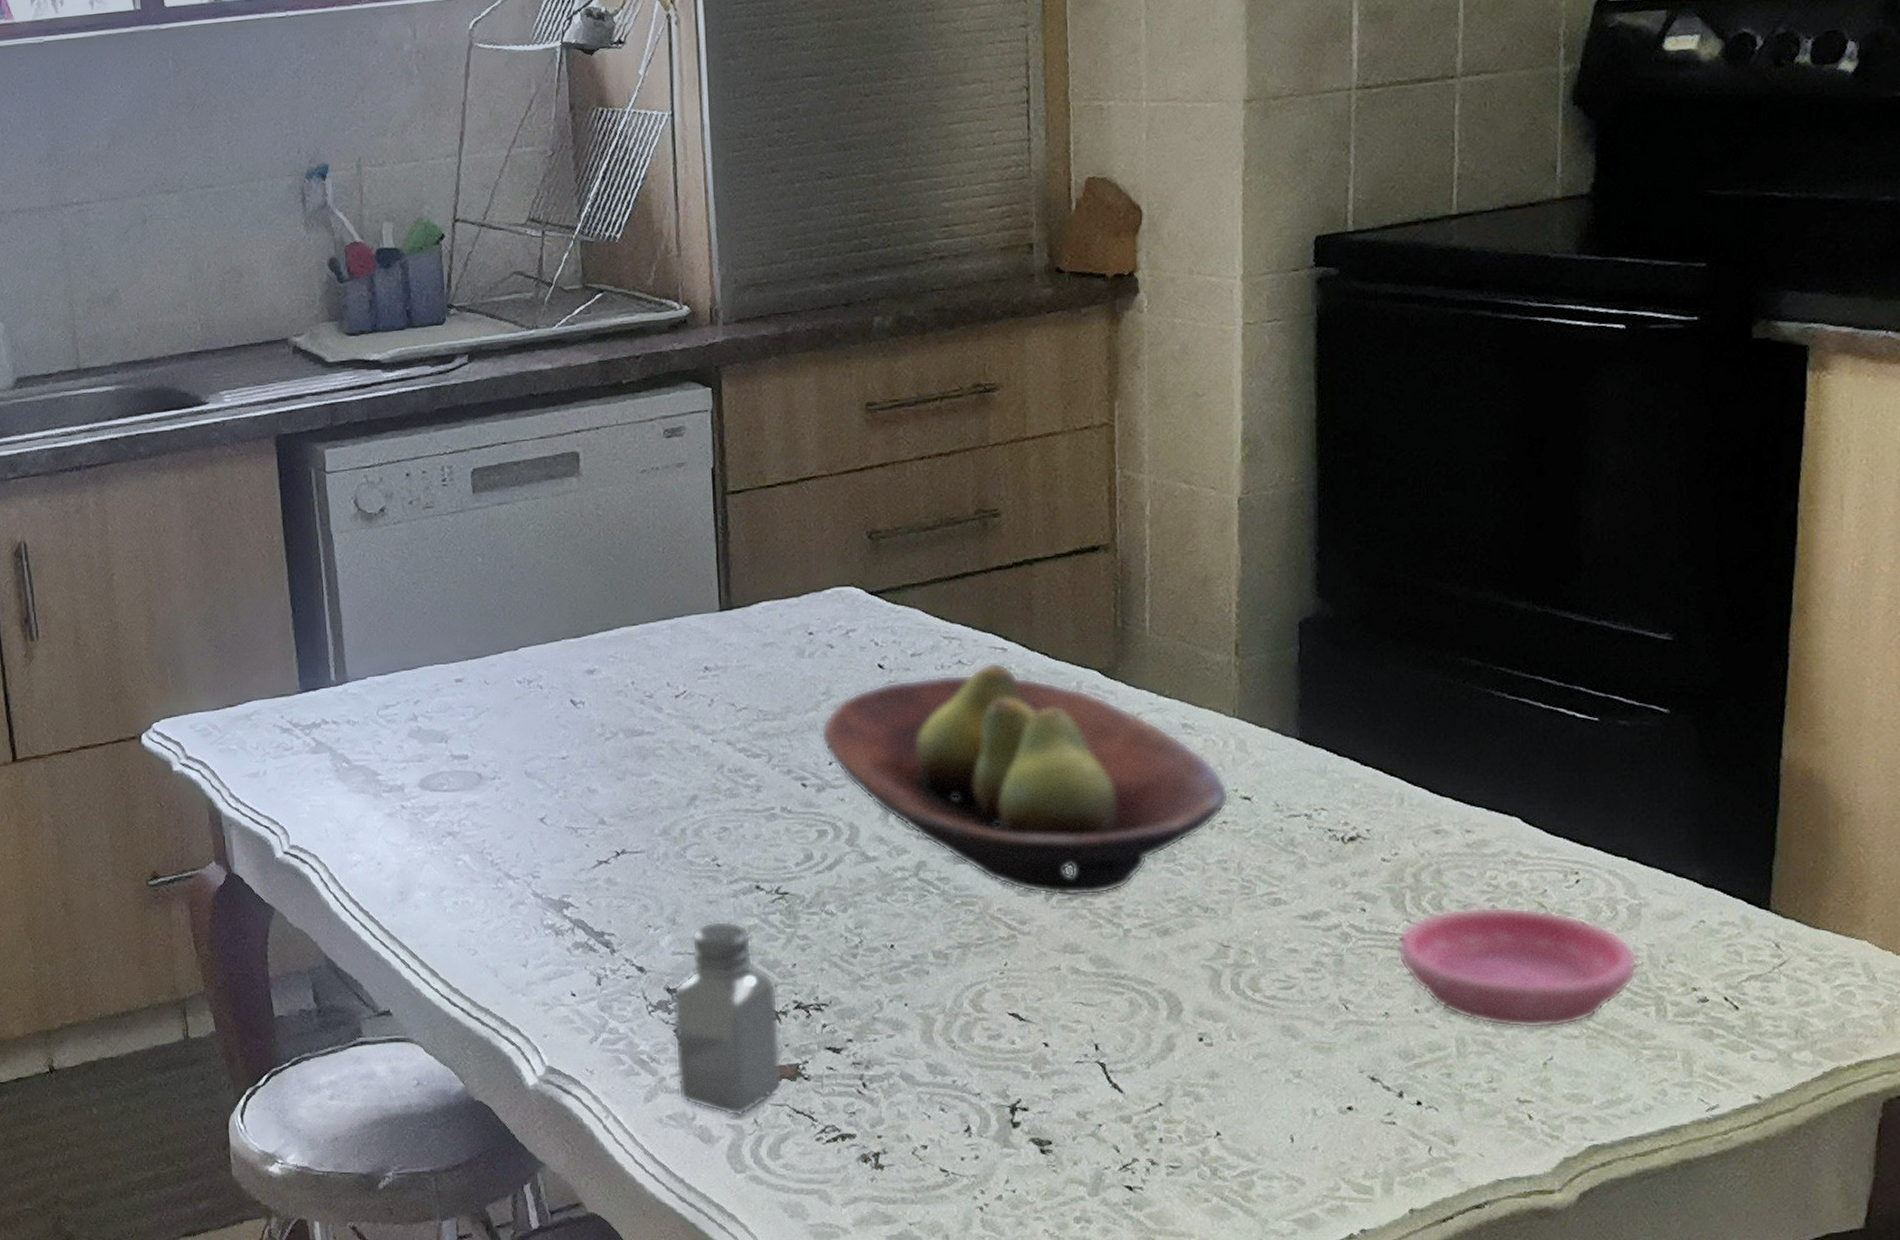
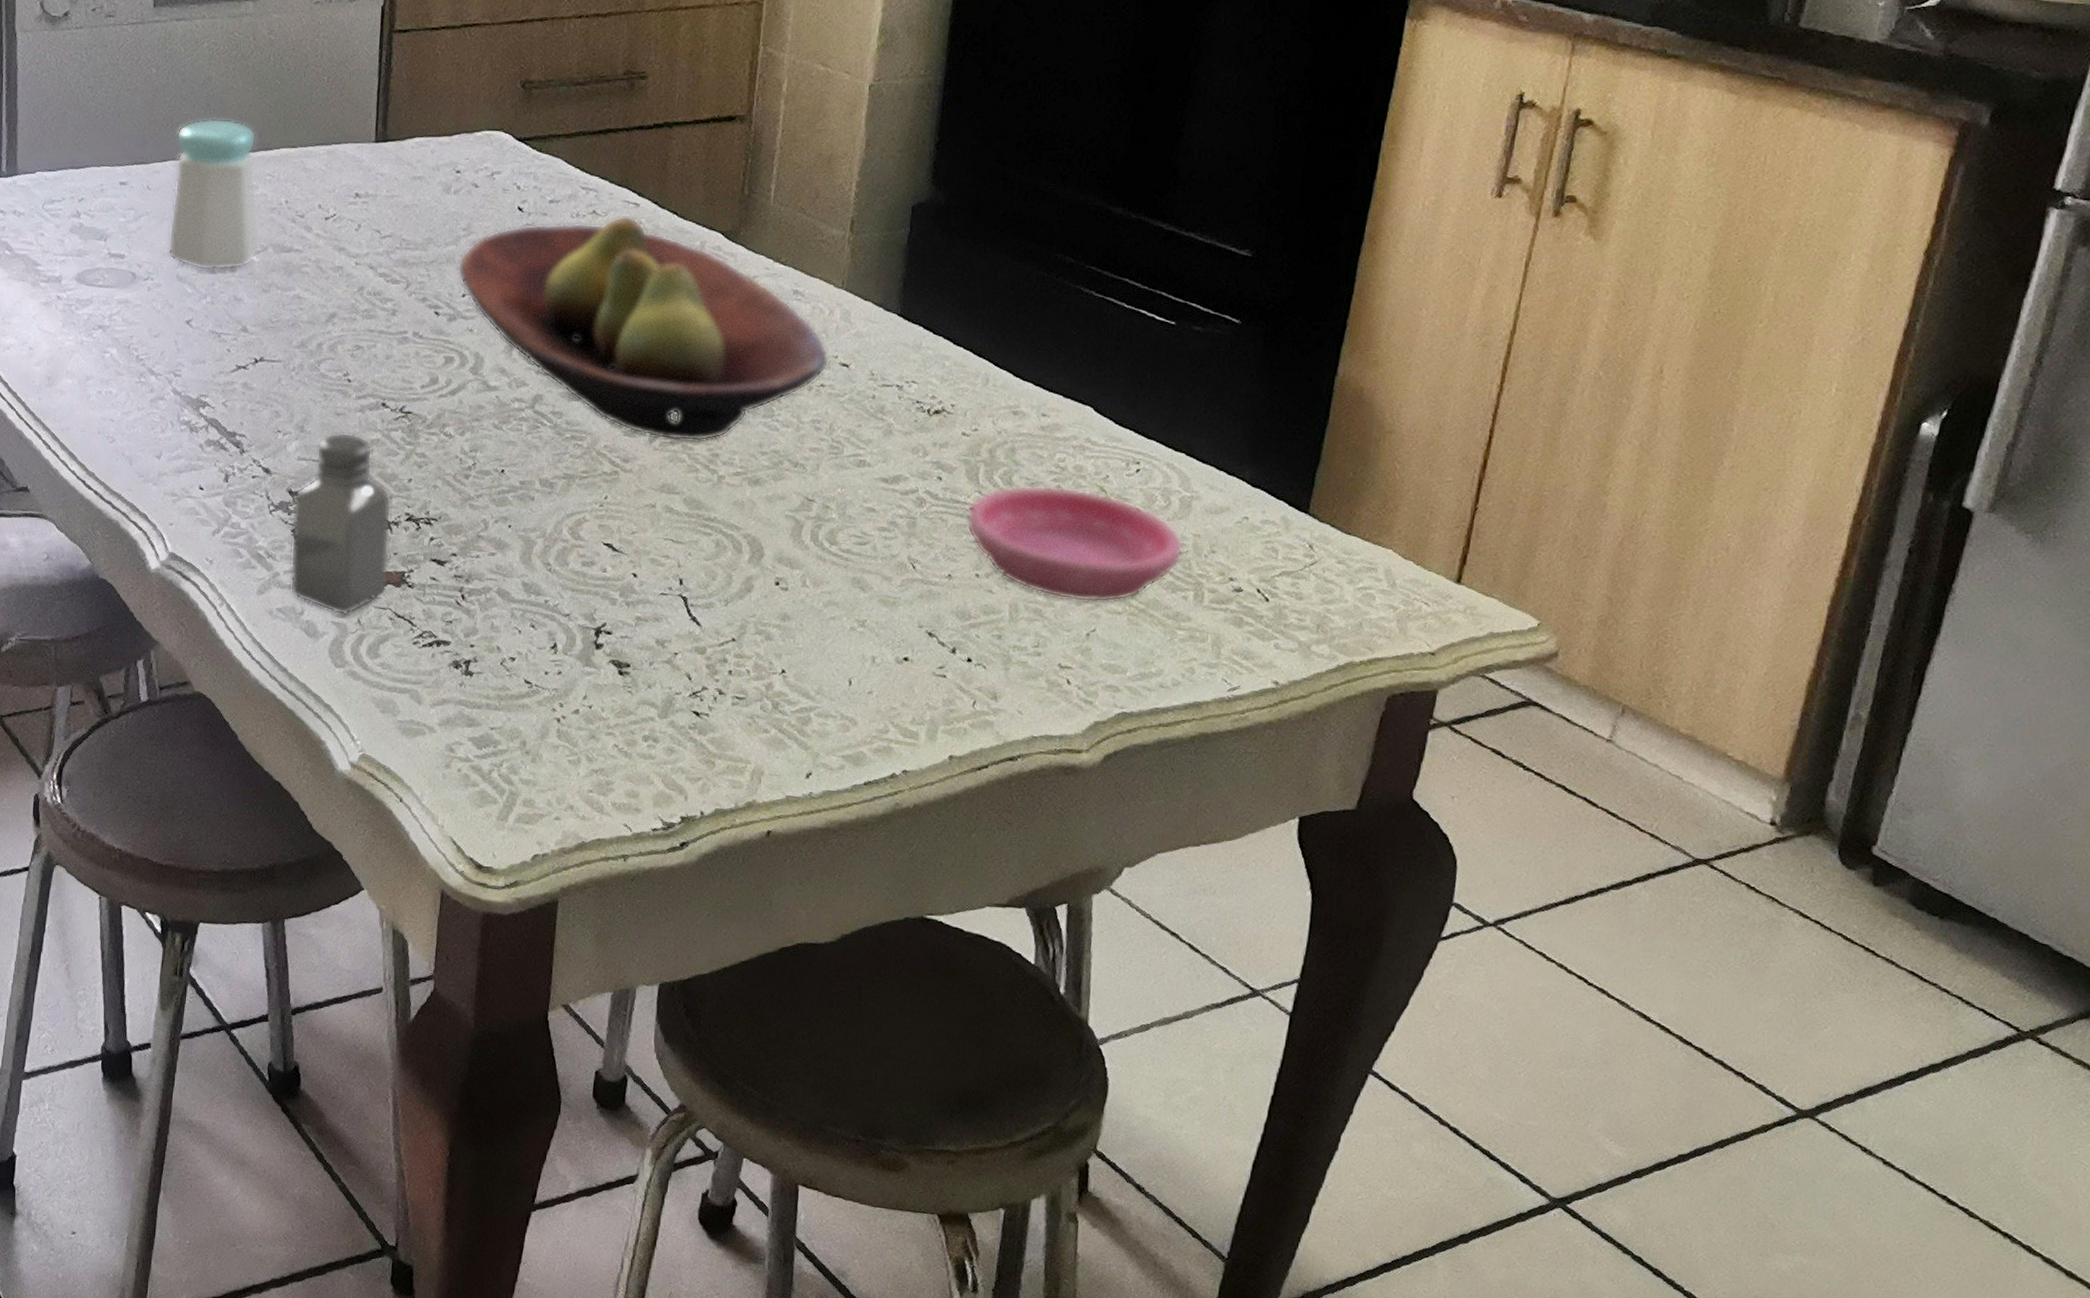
salt shaker: none [510,602,610,764] -> present [168,118,261,271]

